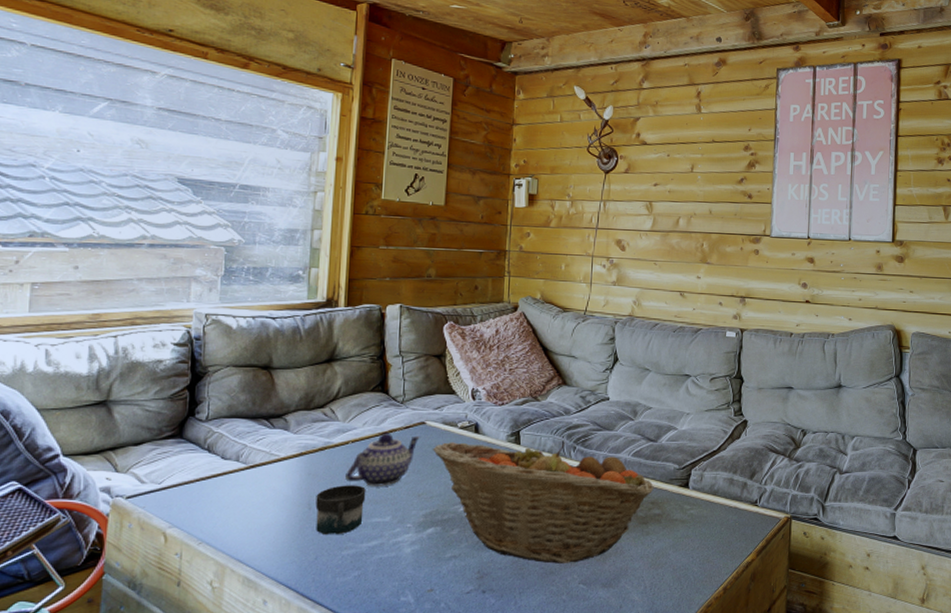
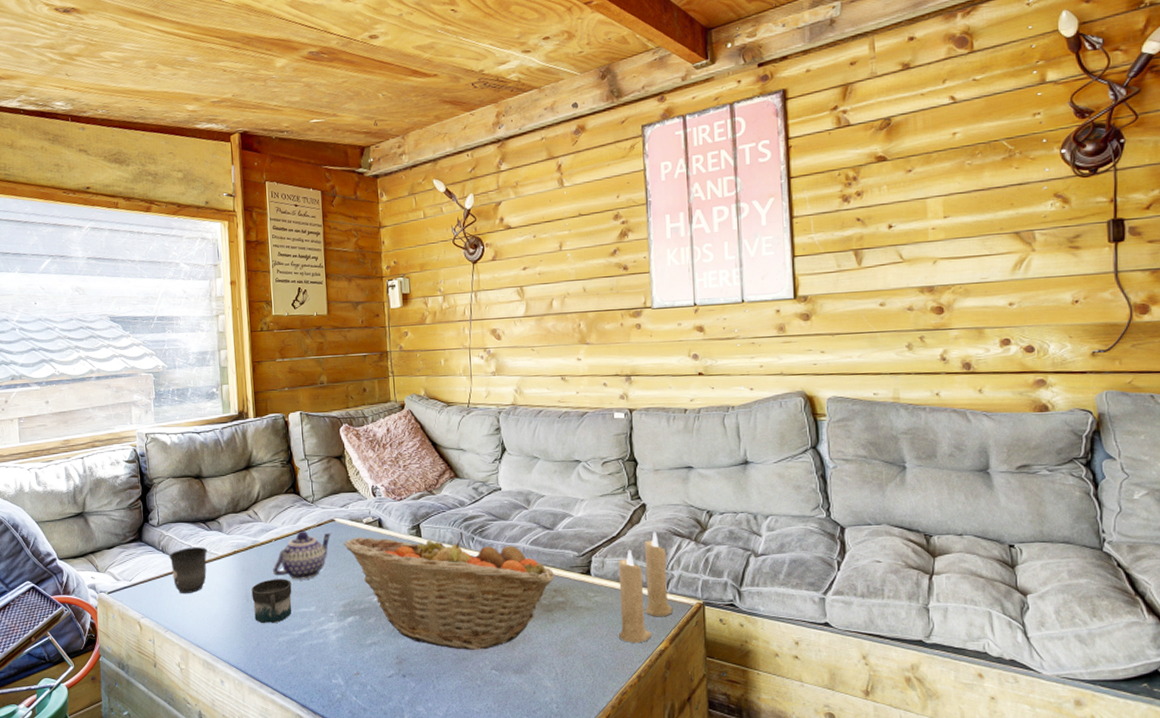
mug: none [216,447,268,500] -> present [169,547,208,594]
candle: none [710,447,763,556] -> present [618,531,673,644]

